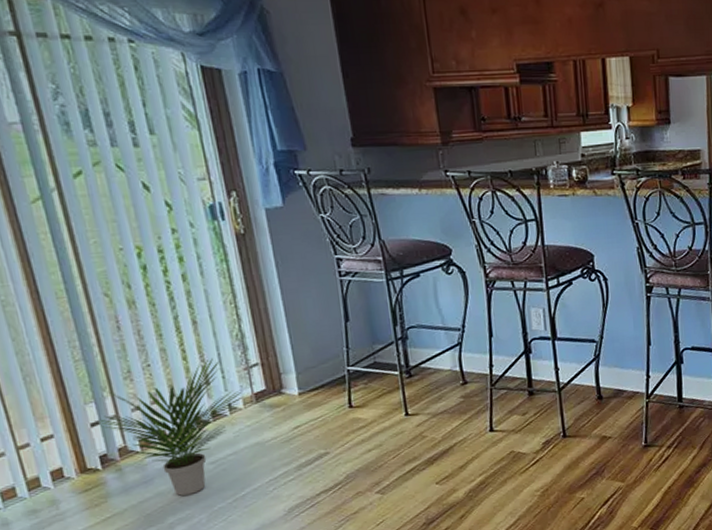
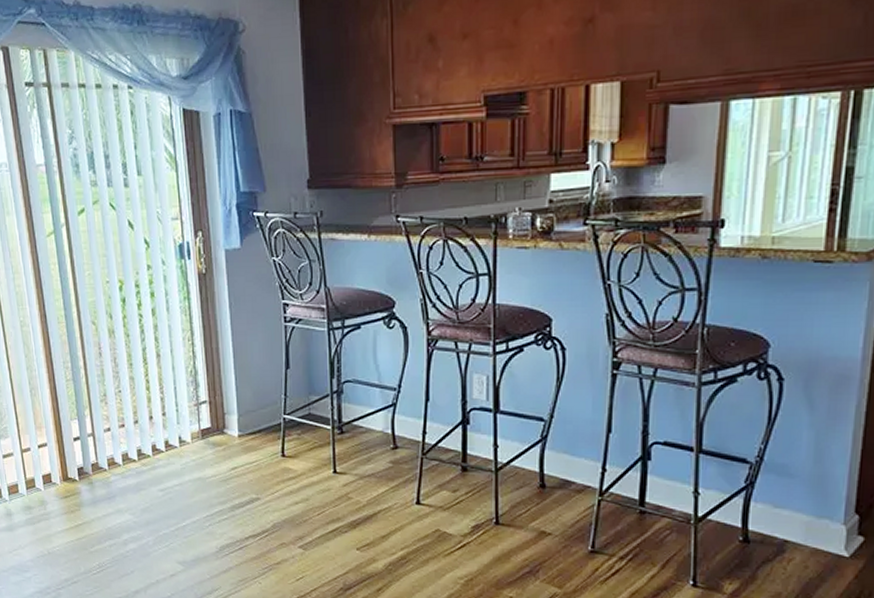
potted plant: present [97,358,244,497] -> none [79,390,192,517]

